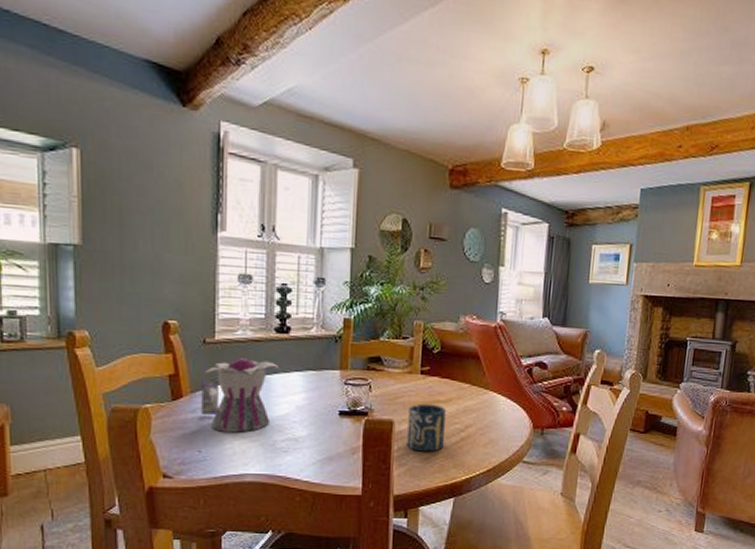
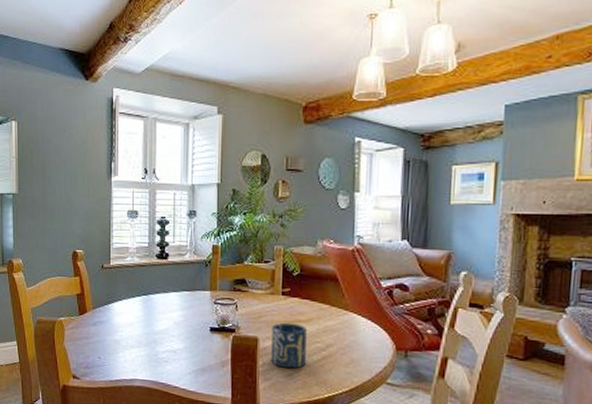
teapot: present [201,358,280,433] -> none [101,280,161,343]

